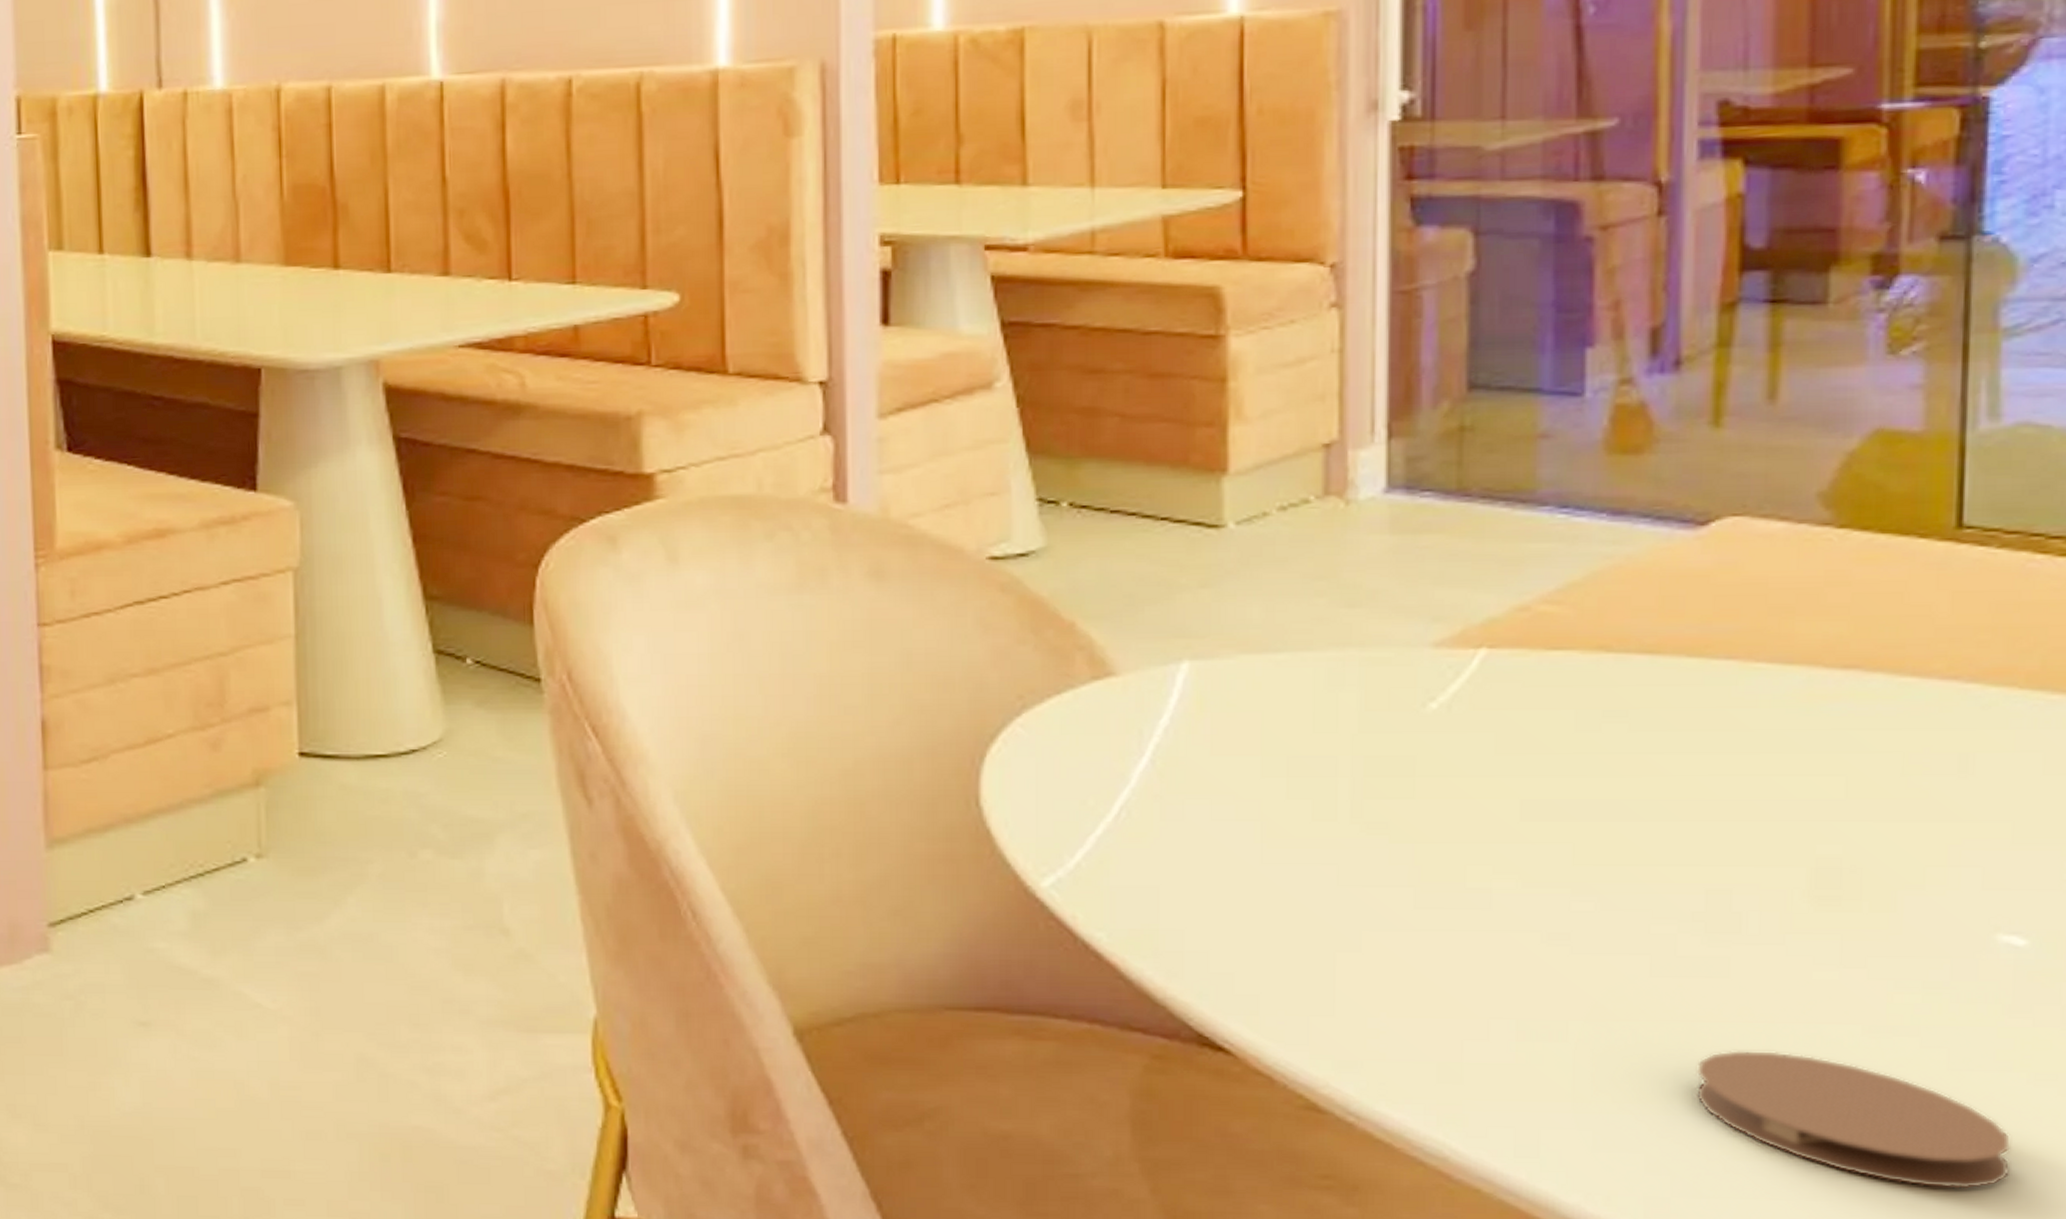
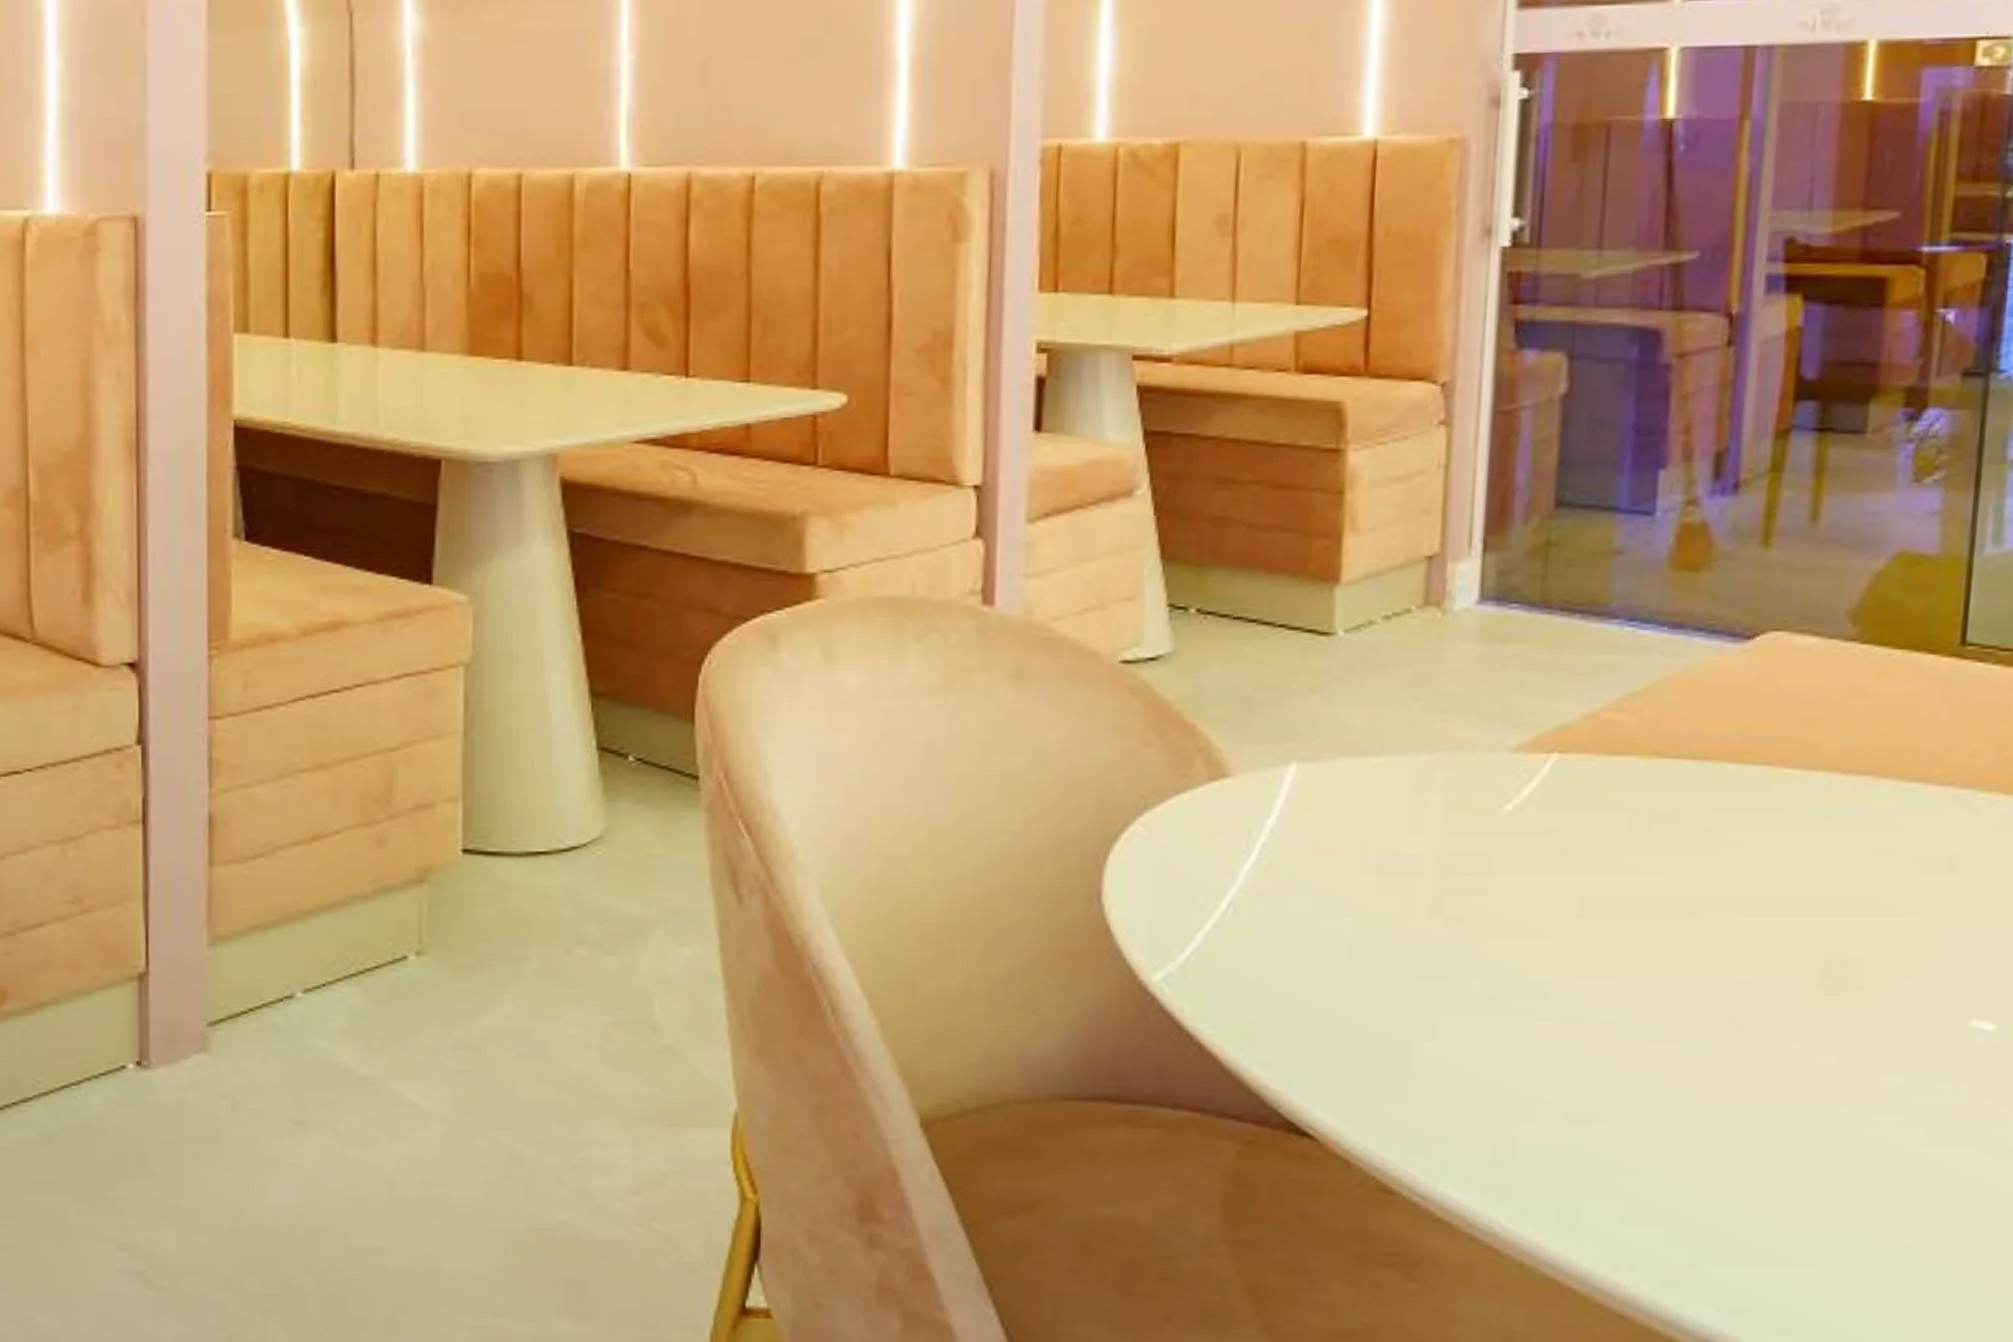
coaster: present [1695,1049,2012,1189] -> none [1712,1129,1972,1254]

